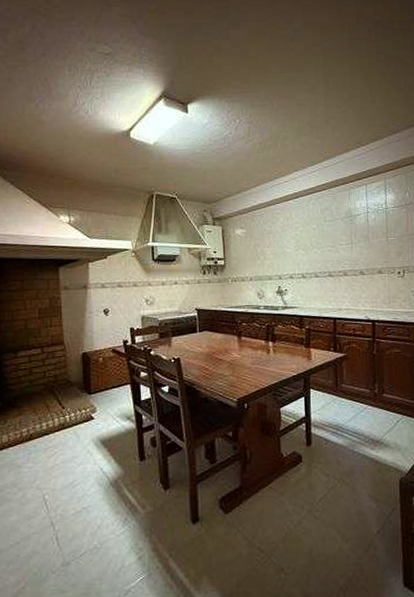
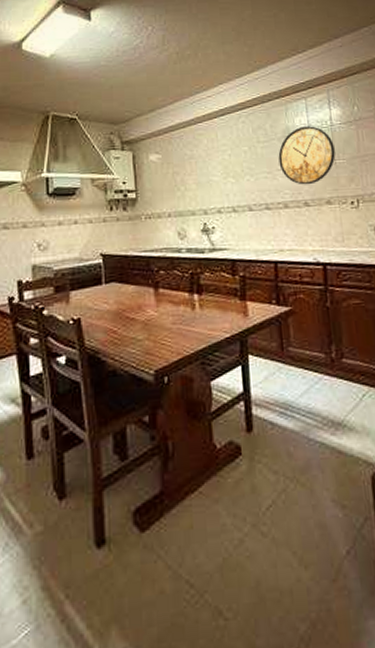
wall clock: none [341,208,388,258] -> present [278,126,336,185]

